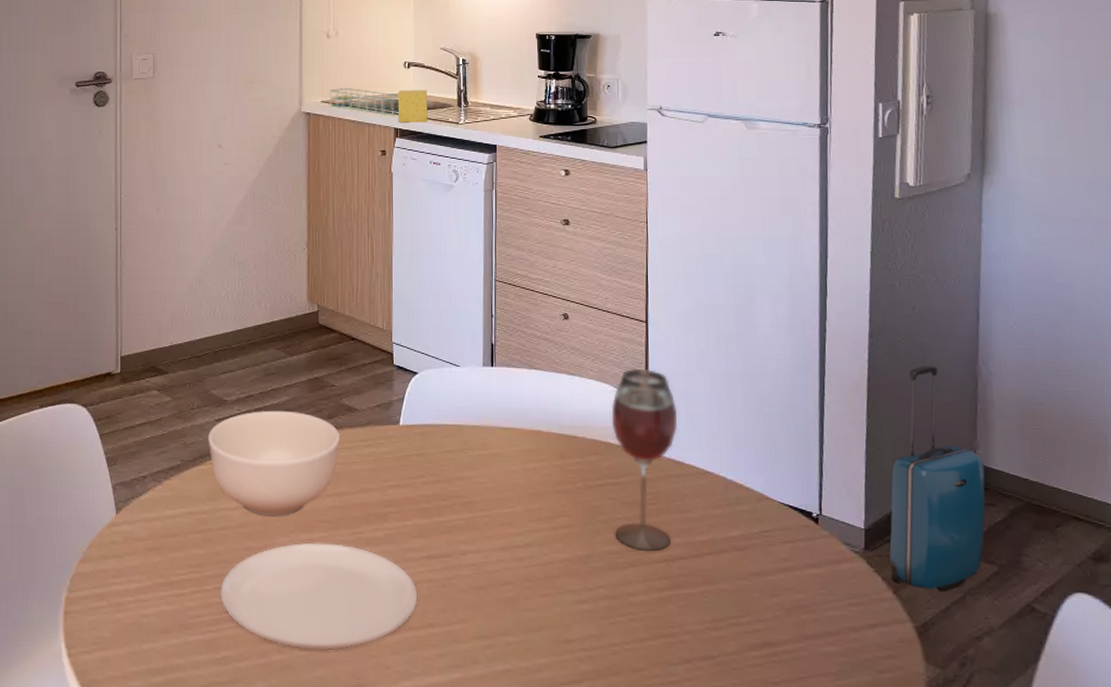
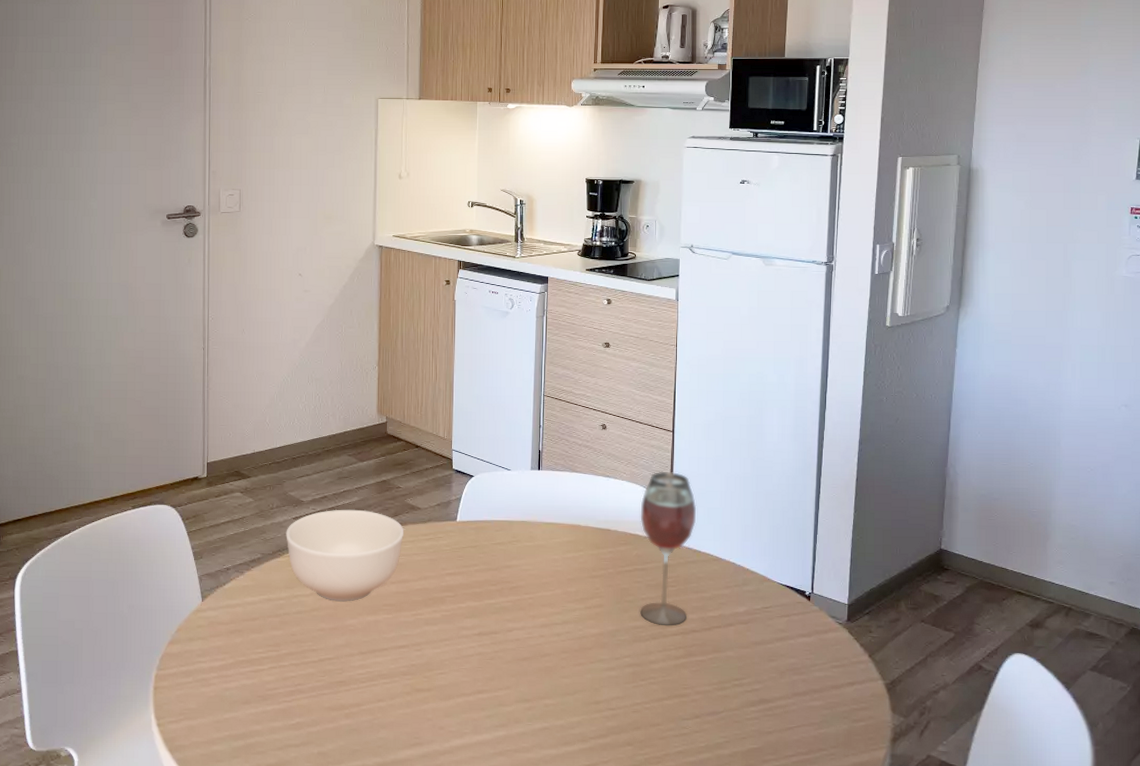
plate: present [220,542,418,651] -> none [295,623,469,715]
dish rack: present [330,88,399,117] -> none [400,224,463,250]
sponge: present [397,90,428,123] -> none [461,227,488,256]
suitcase: present [889,365,986,592] -> none [867,468,948,655]

